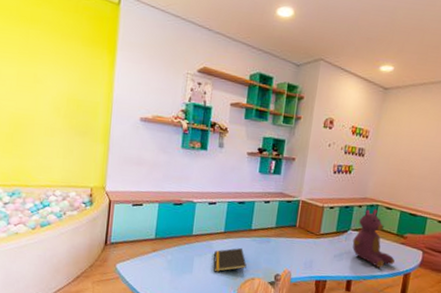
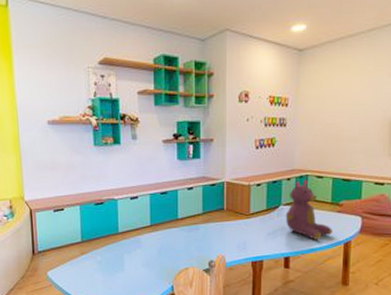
notepad: present [213,247,247,272] -> none [144,238,178,267]

